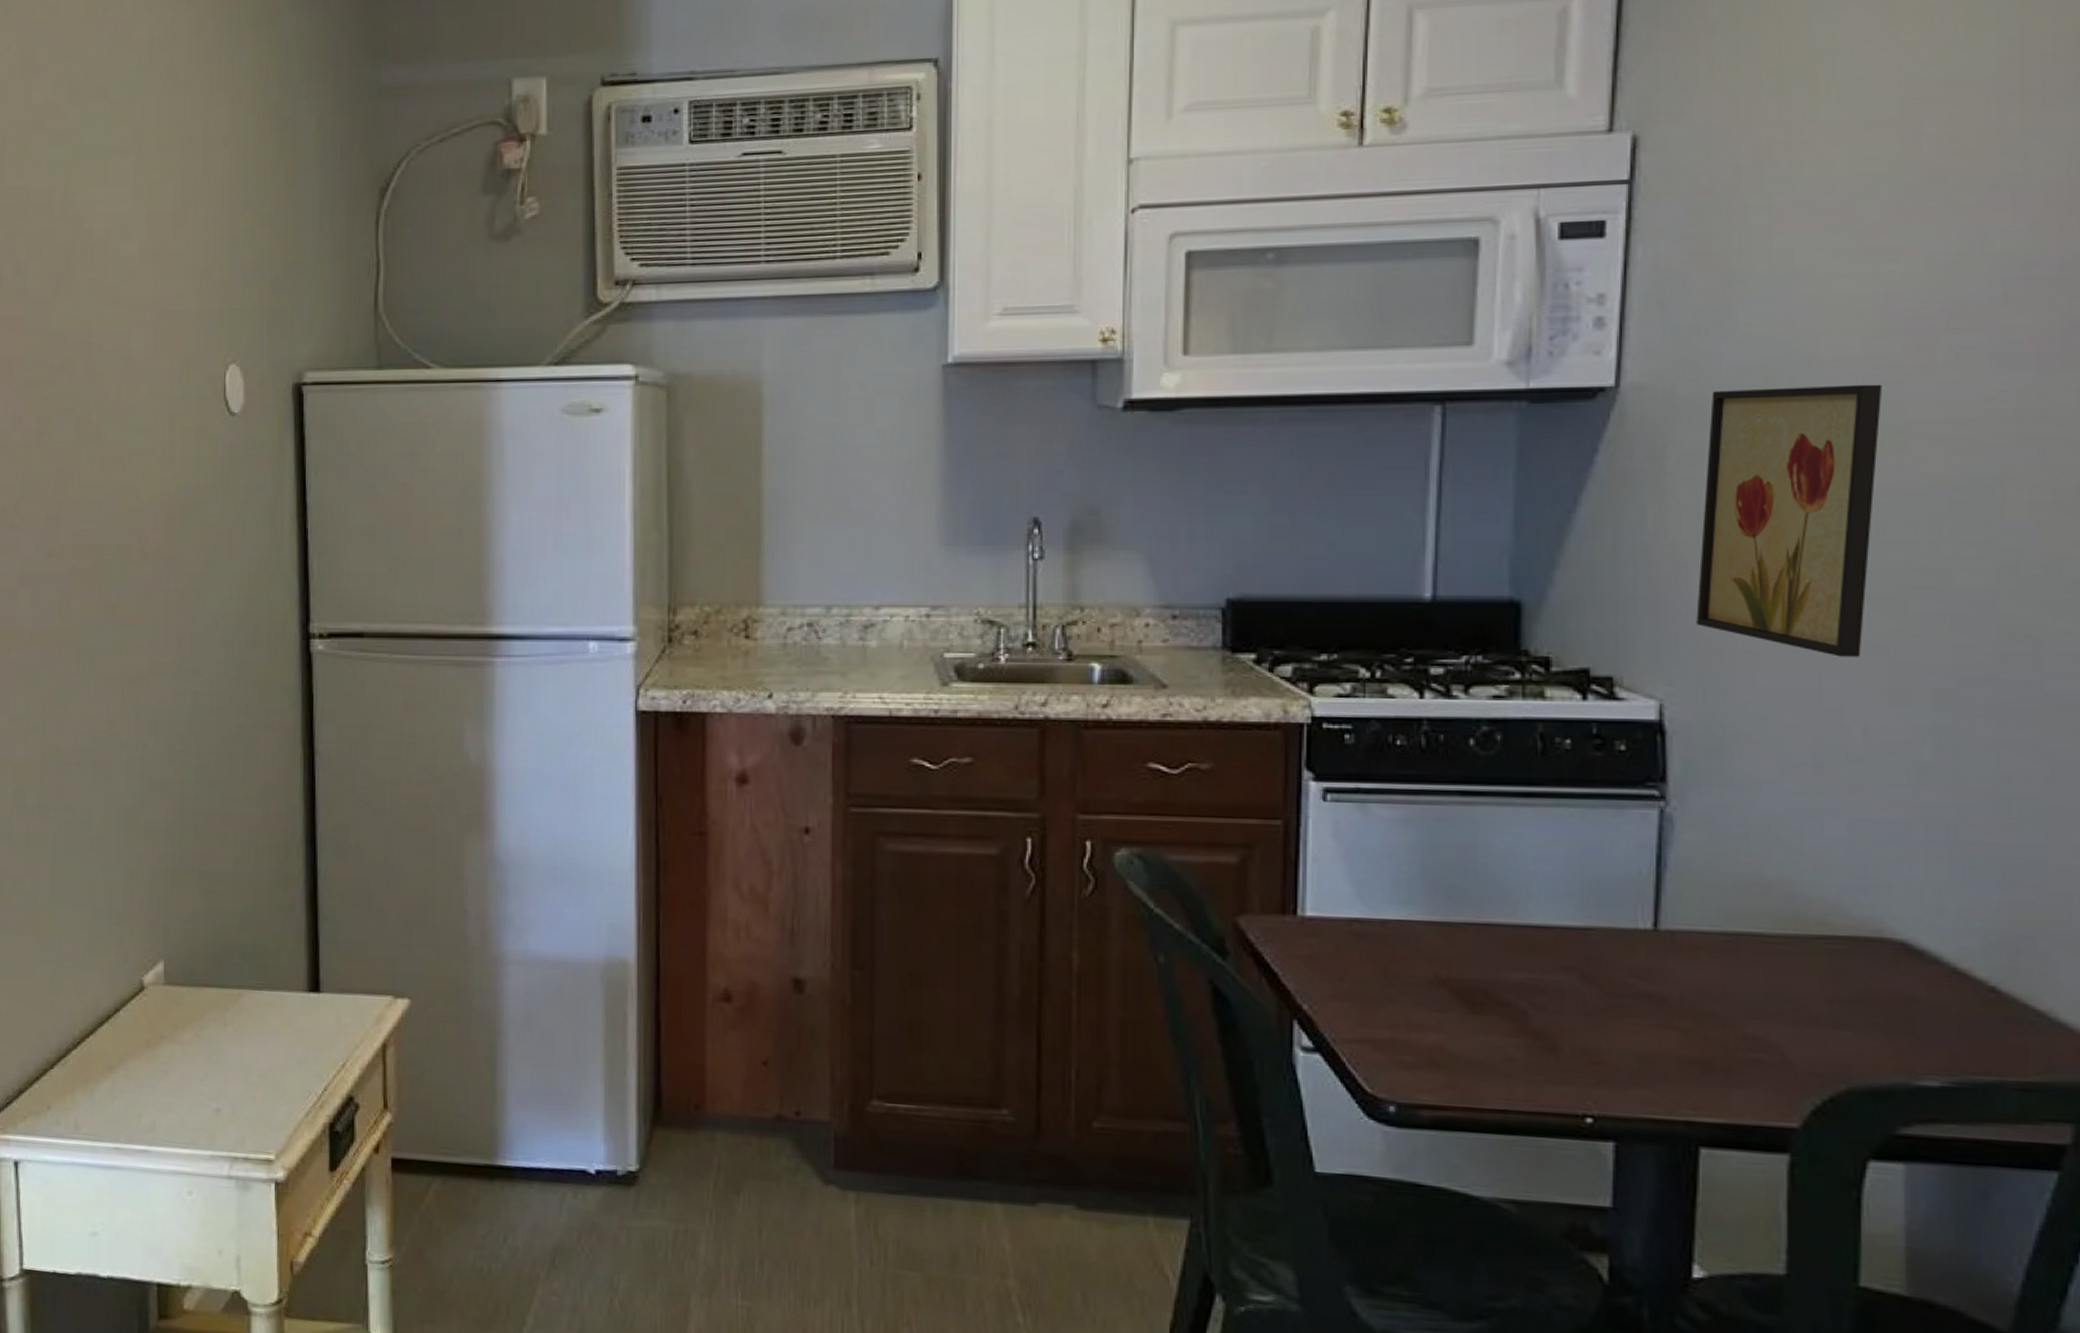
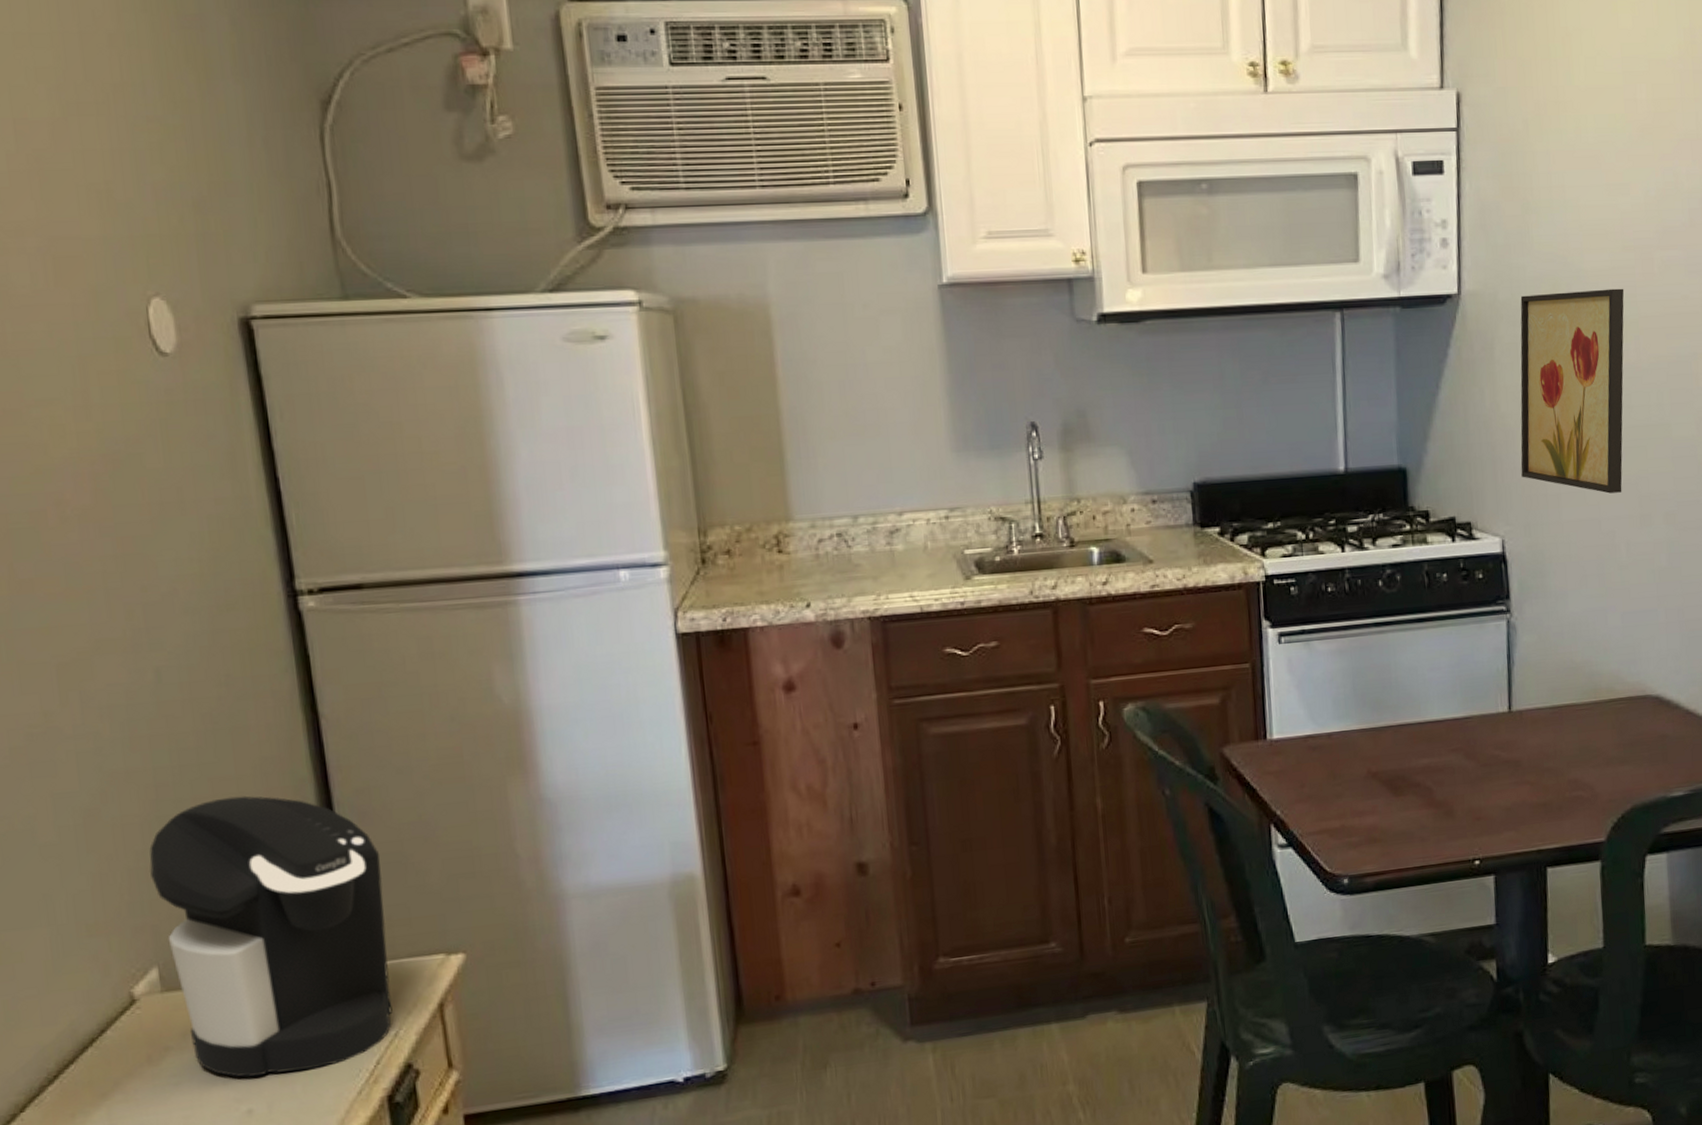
coffee maker: none [169,816,350,1083] -> present [149,795,393,1078]

